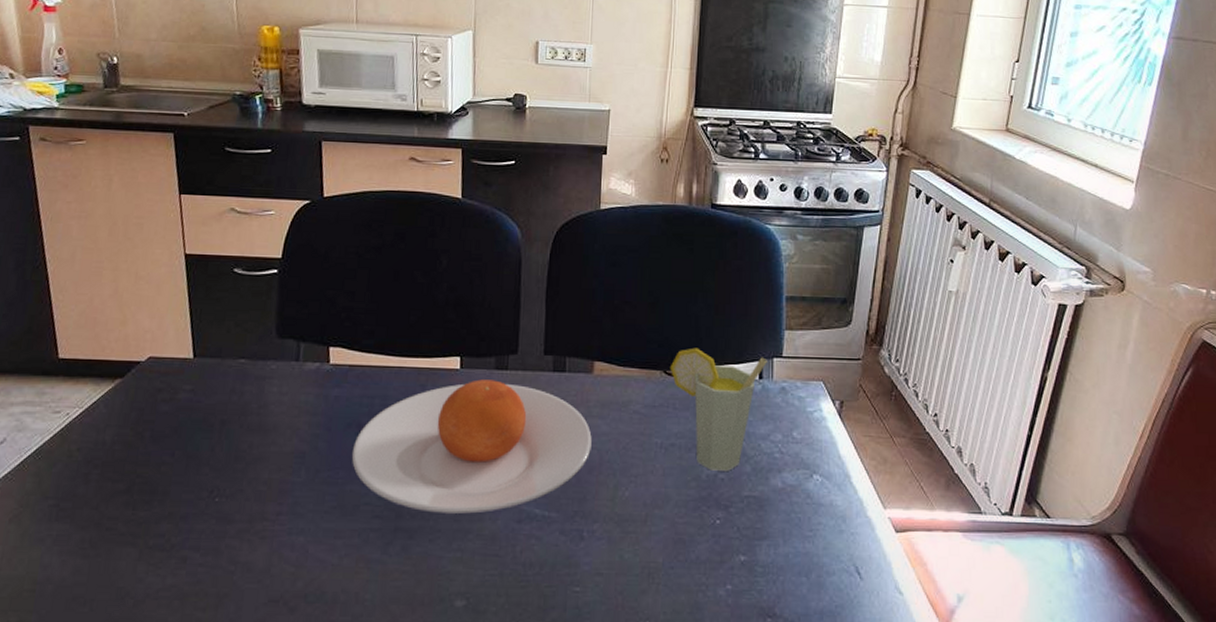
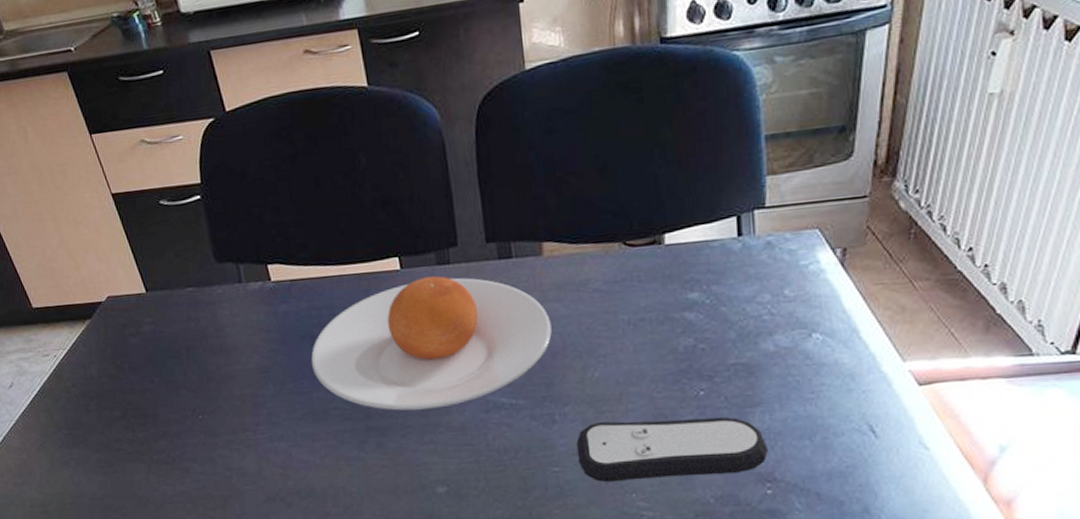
remote control: none [599,542,772,607] -> present [576,417,769,483]
cup: present [669,347,767,471] -> none [629,211,747,342]

